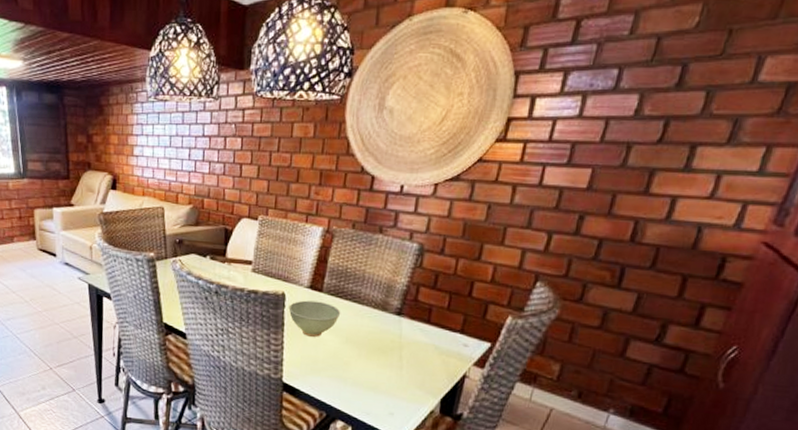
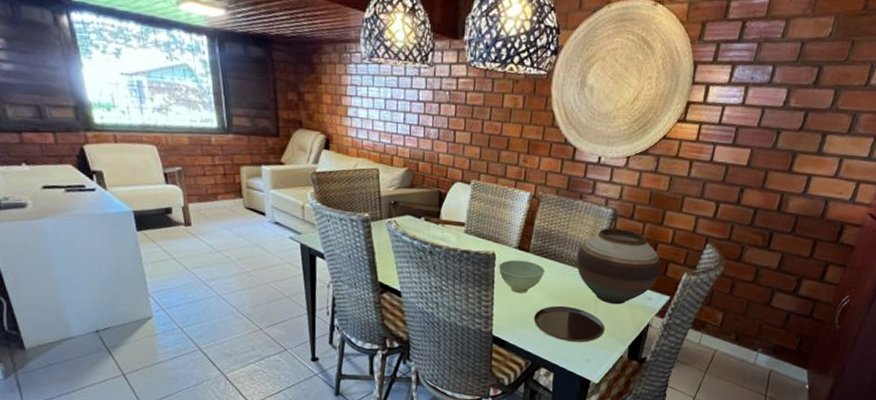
plate: none [328,351,412,394] -> present [533,305,605,343]
vase: none [376,264,479,352] -> present [576,227,661,305]

